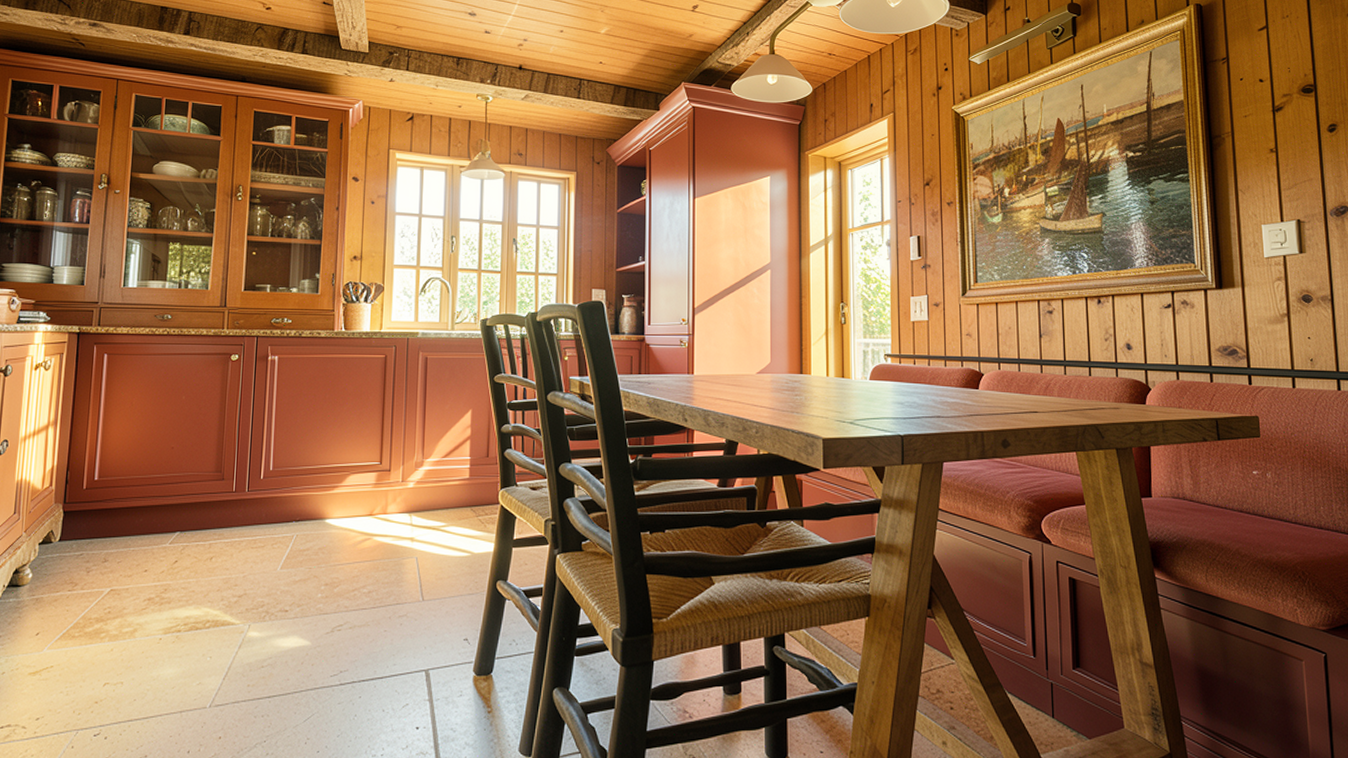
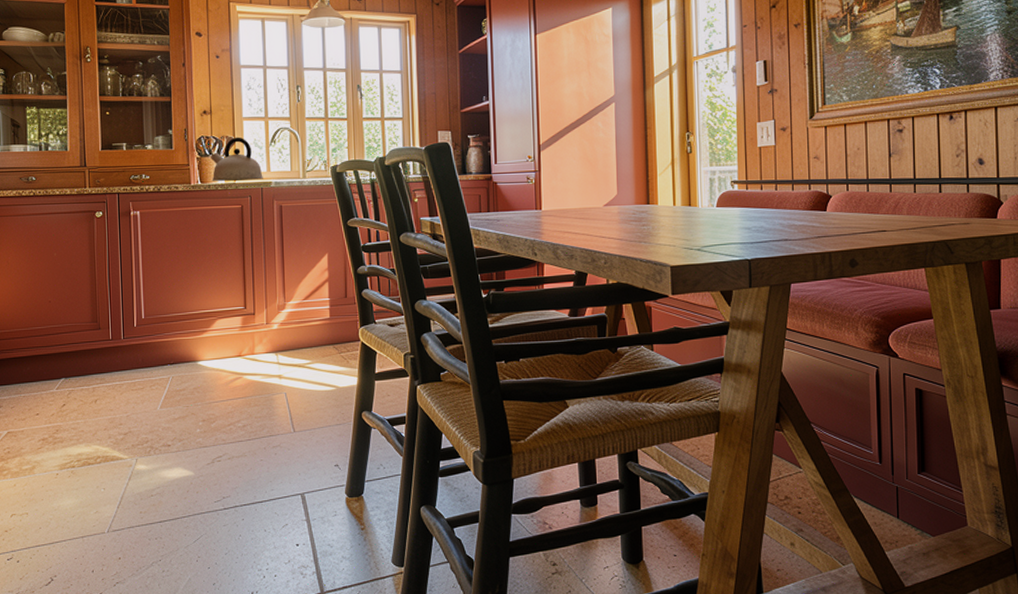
kettle: none [356,284,410,330] -> present [211,137,263,182]

